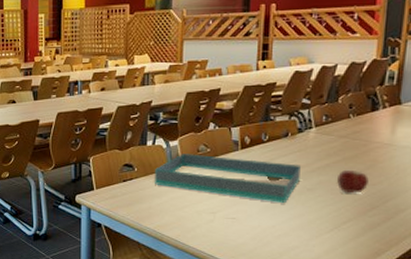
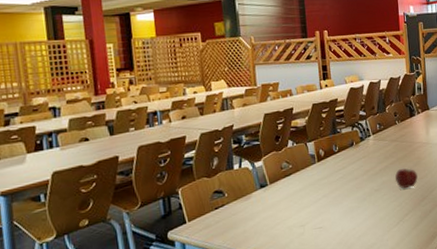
tray: present [154,154,301,203] -> none [244,169,368,208]

